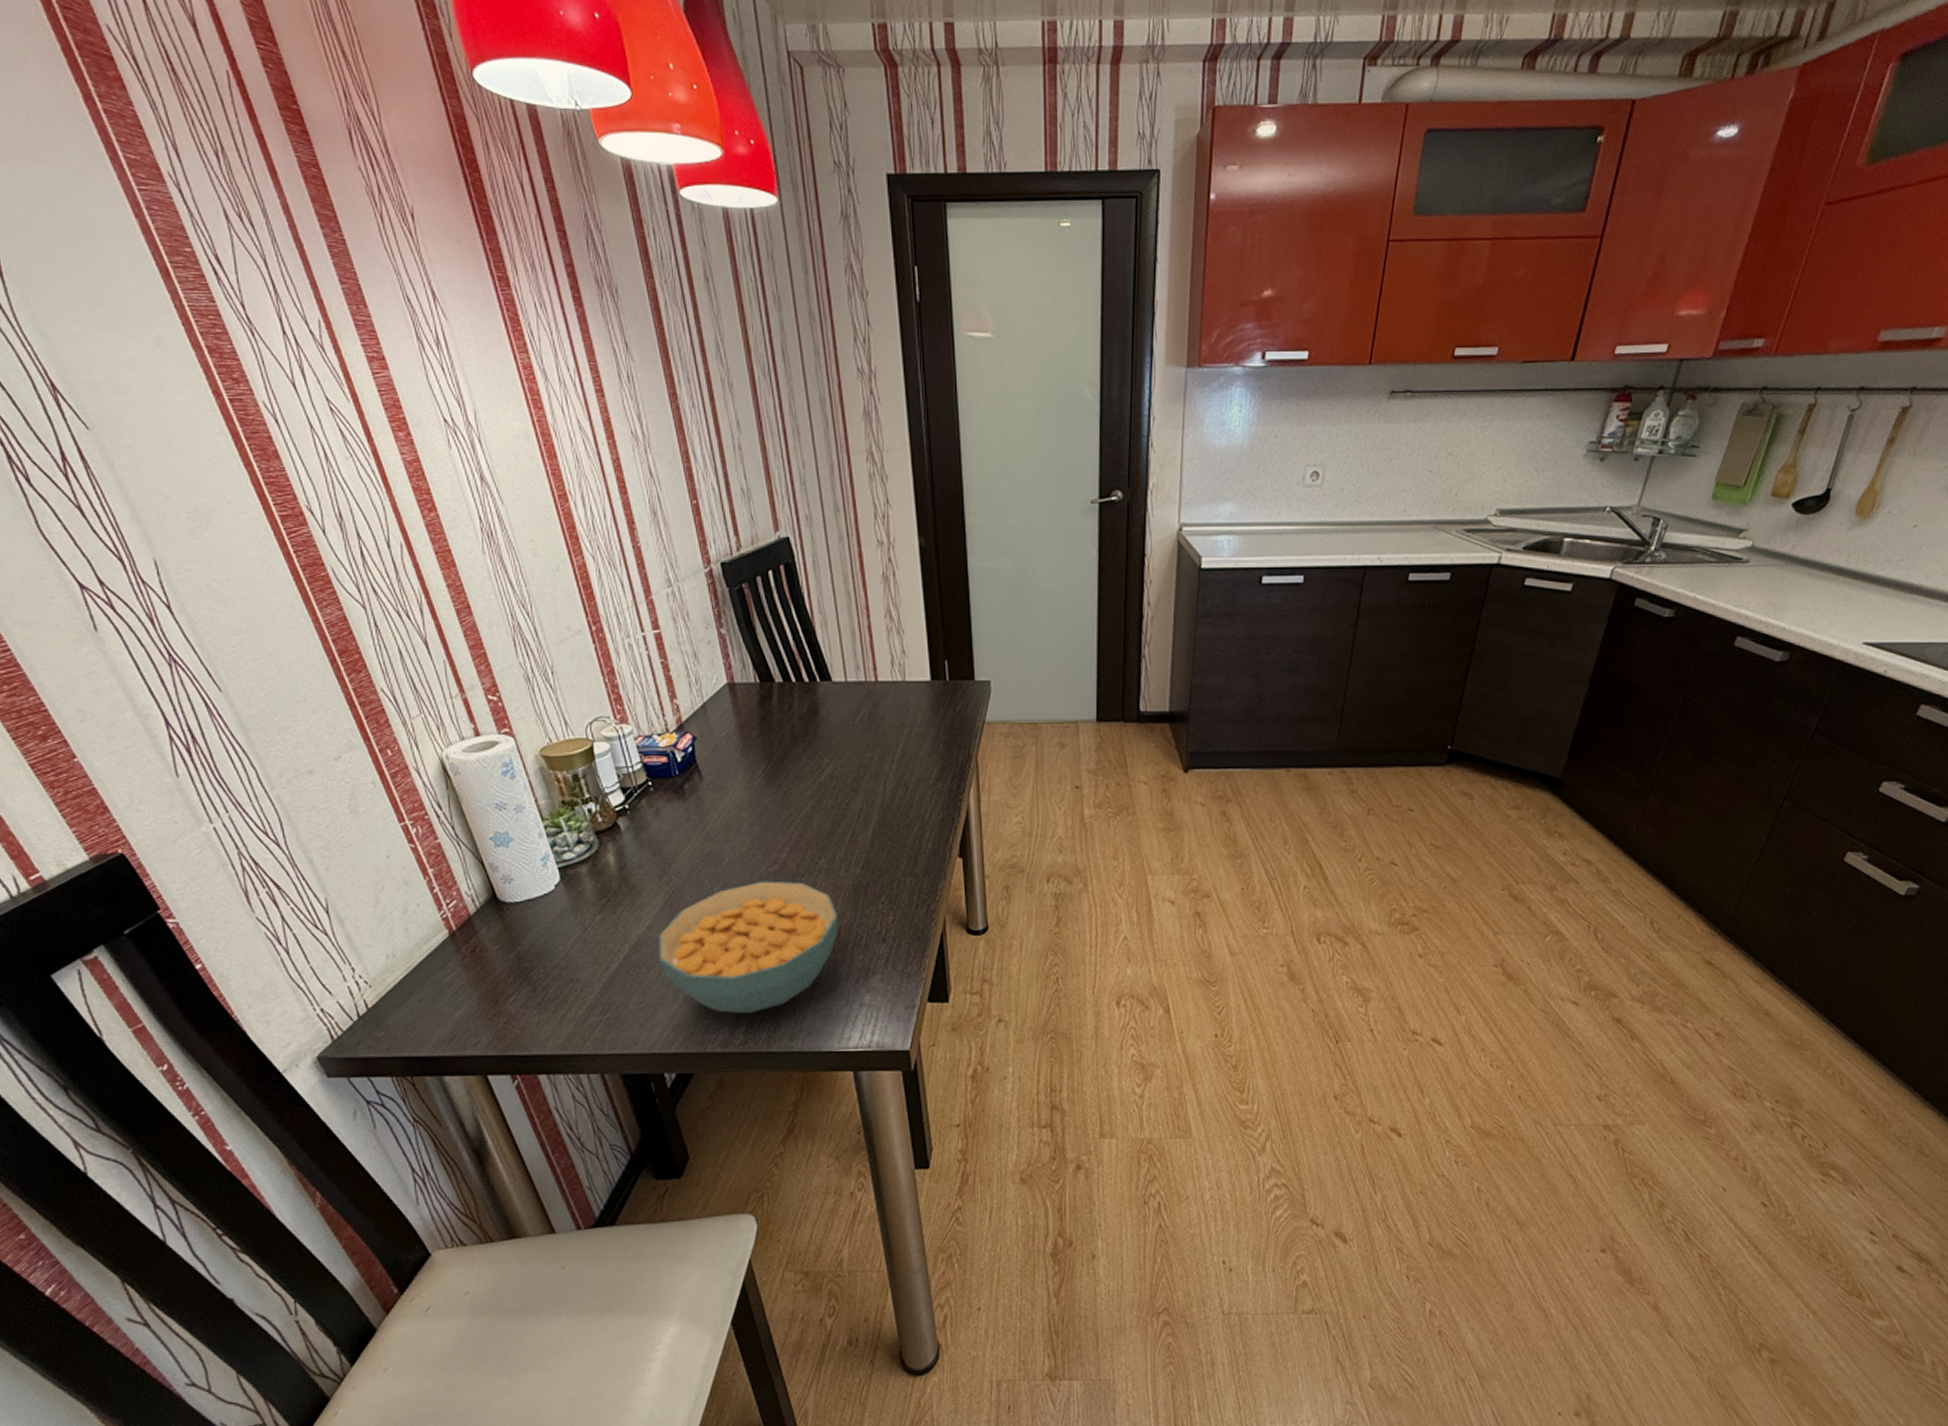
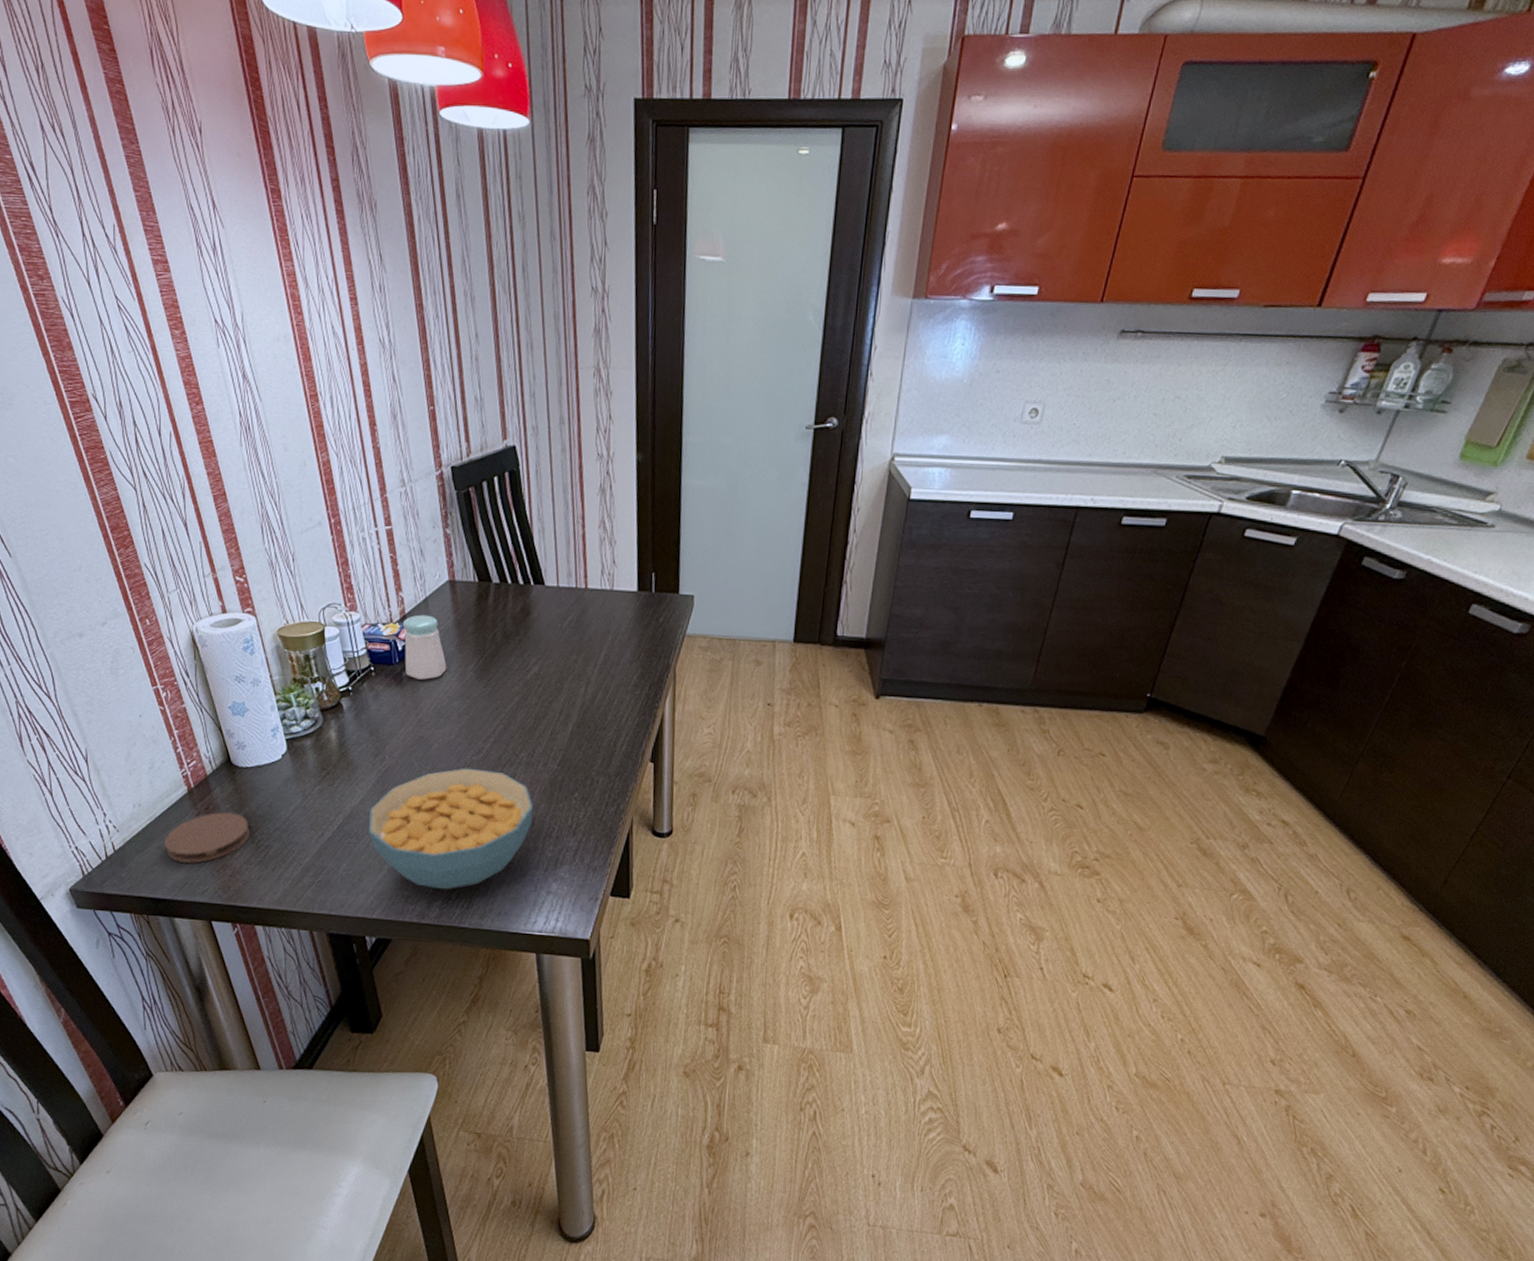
coaster: none [426,953,524,1014] -> present [164,812,250,863]
salt shaker: none [681,721,733,791] -> present [403,614,447,680]

